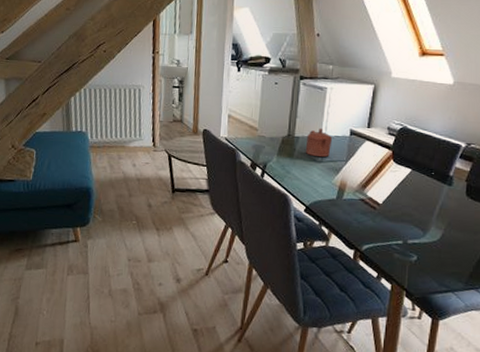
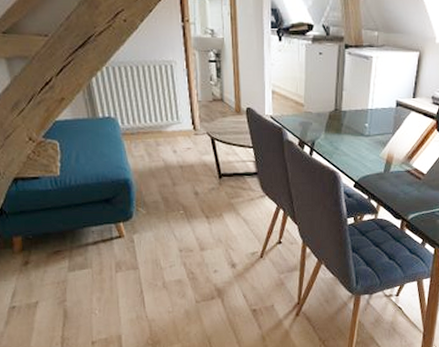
teapot: present [305,127,333,157] -> none [352,100,380,130]

